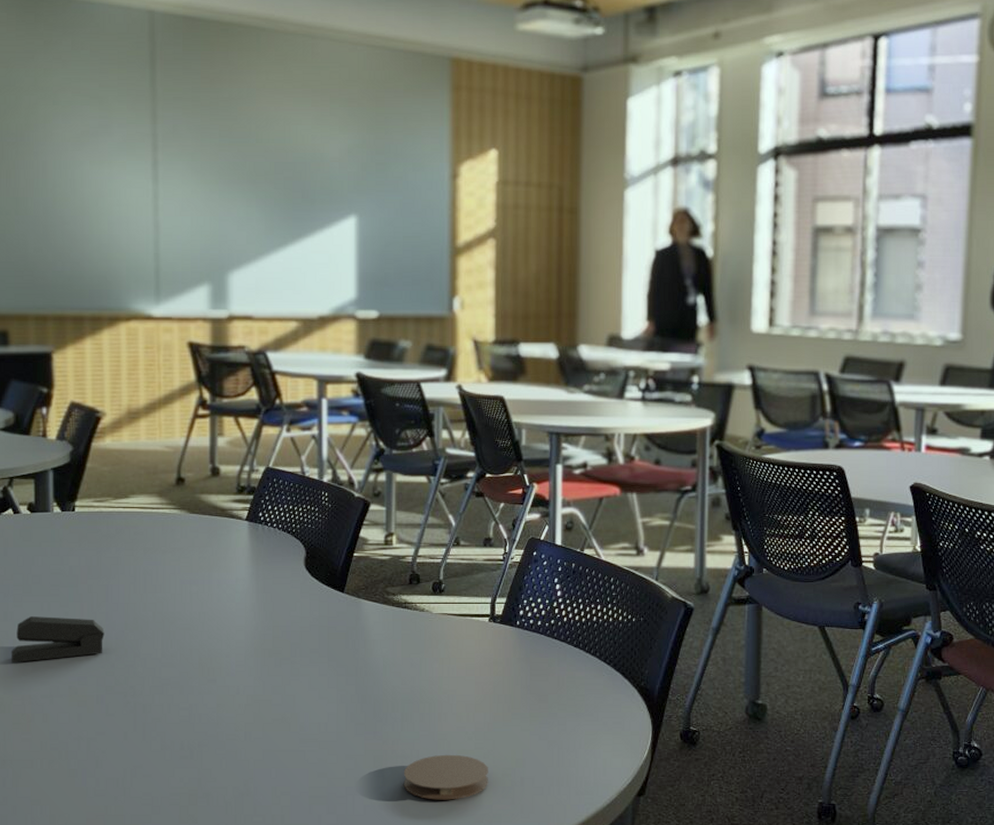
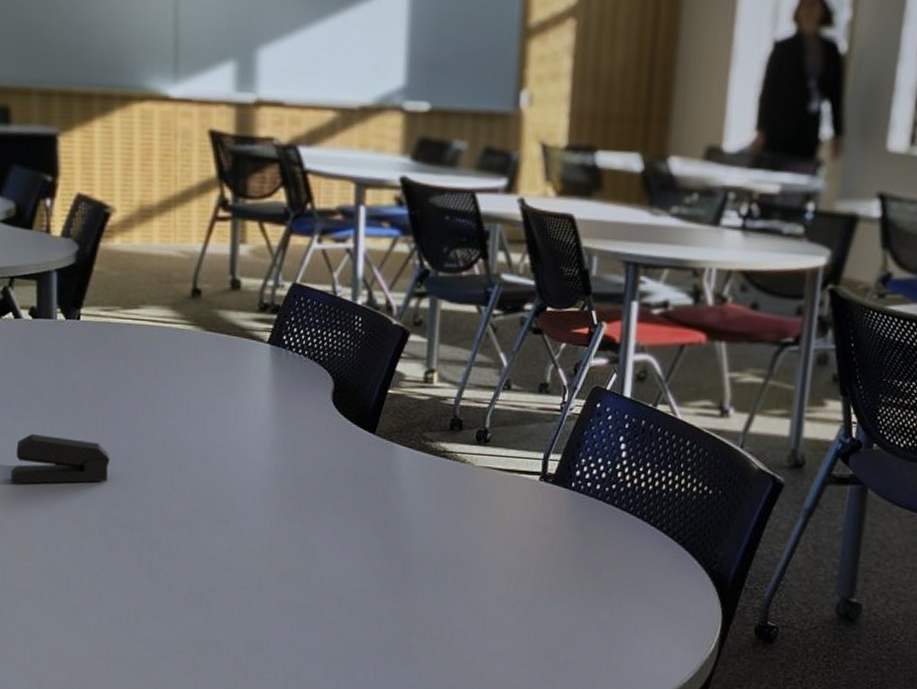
coaster: present [403,754,488,800] -> none [431,626,528,677]

